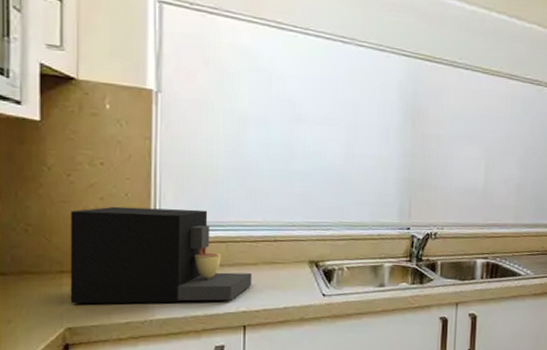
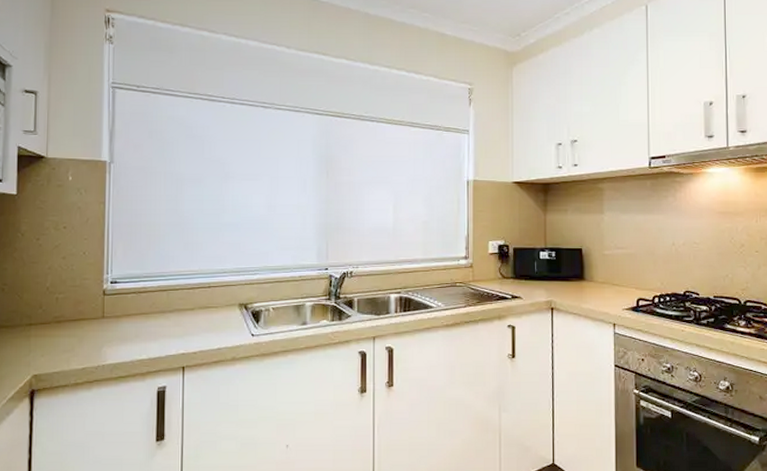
coffee maker: present [70,206,252,304] -> none [36,263,190,353]

